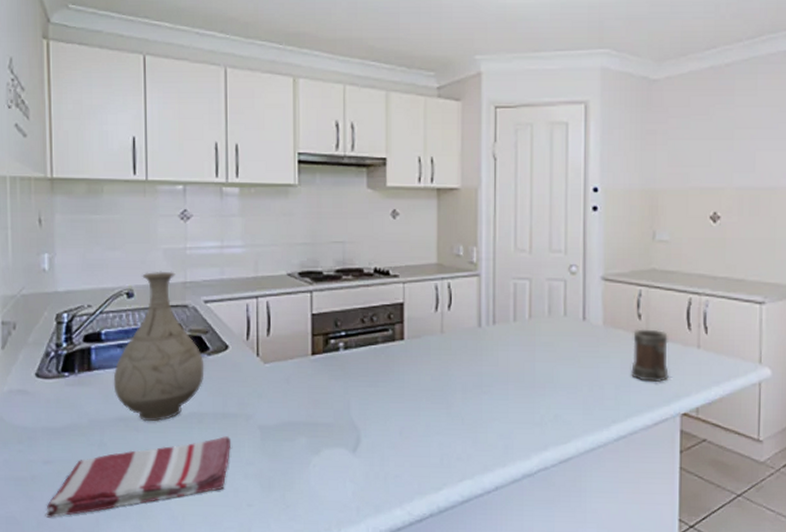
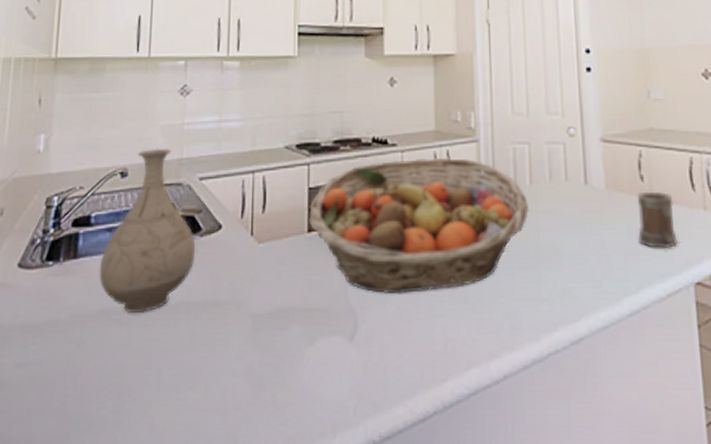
dish towel: present [45,436,232,518] -> none [11,327,221,433]
fruit basket: none [312,289,528,414] -> present [309,157,530,295]

